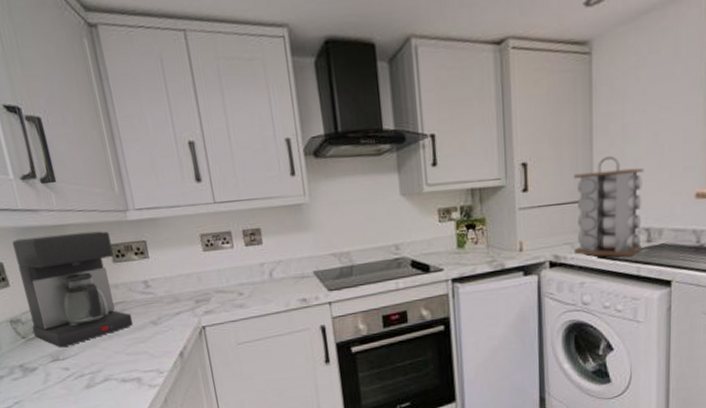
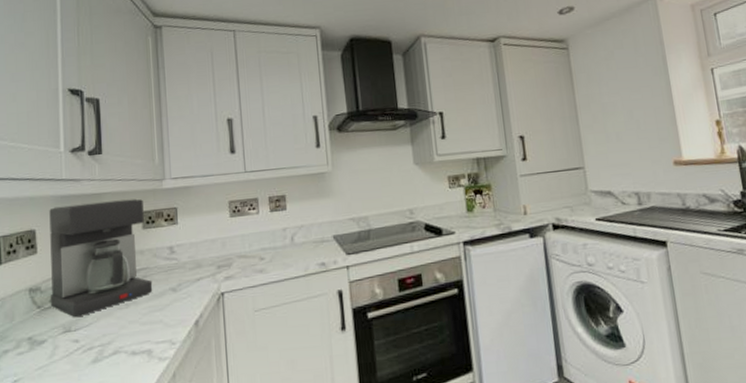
spice rack: present [573,156,644,258] -> none [565,130,634,220]

